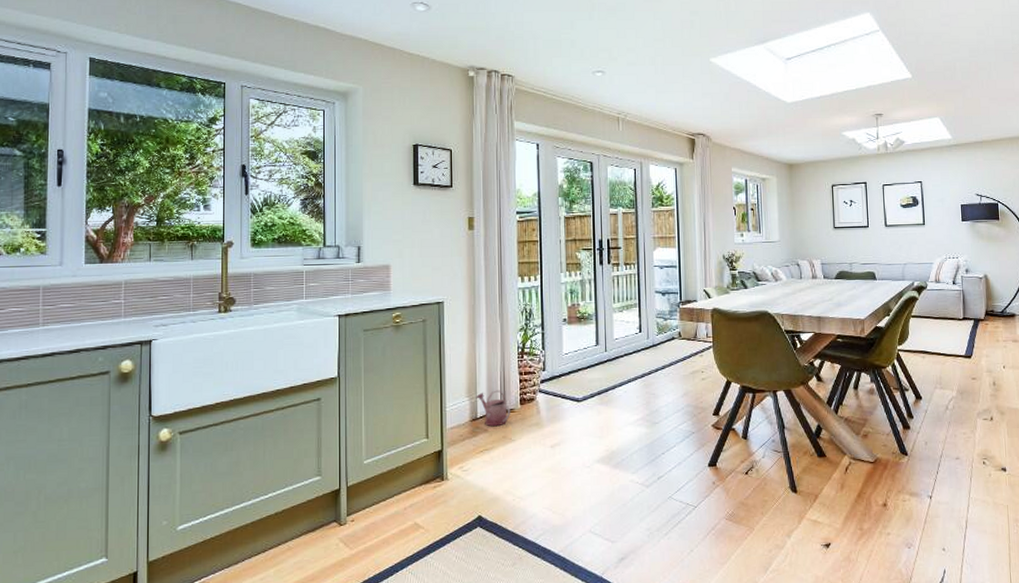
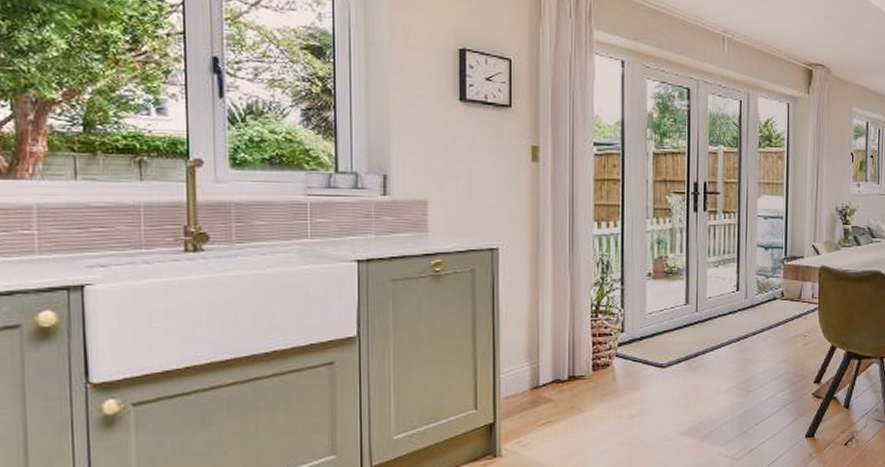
watering can: present [476,390,510,427] -> none [538,354,580,396]

